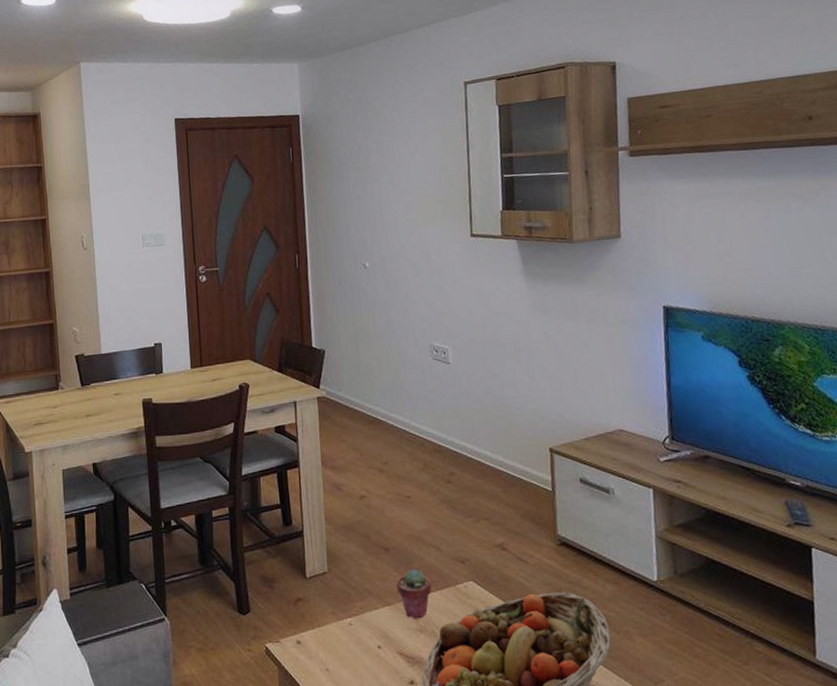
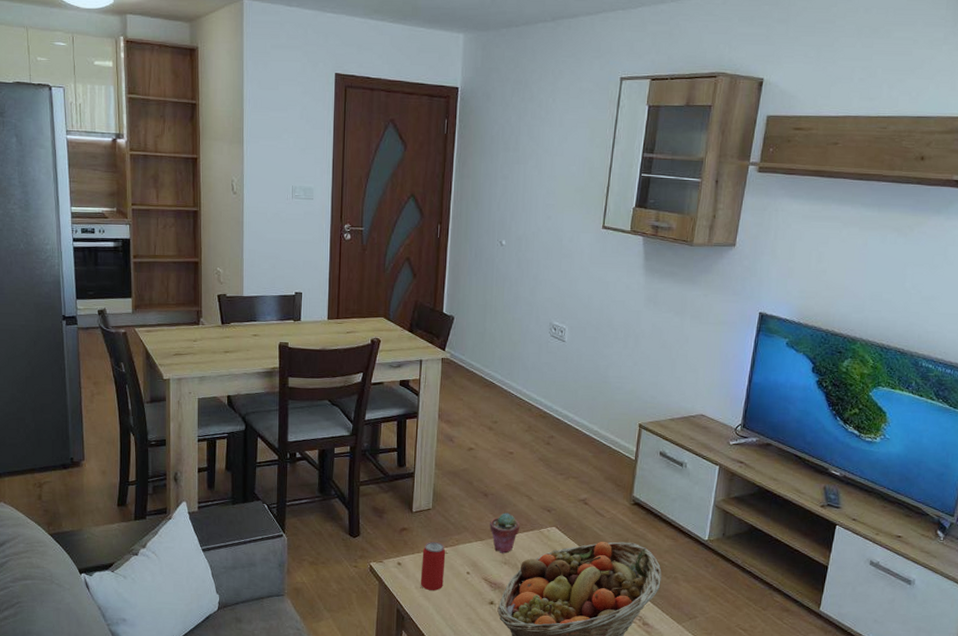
beverage can: none [323,611,353,673] -> present [420,541,446,591]

